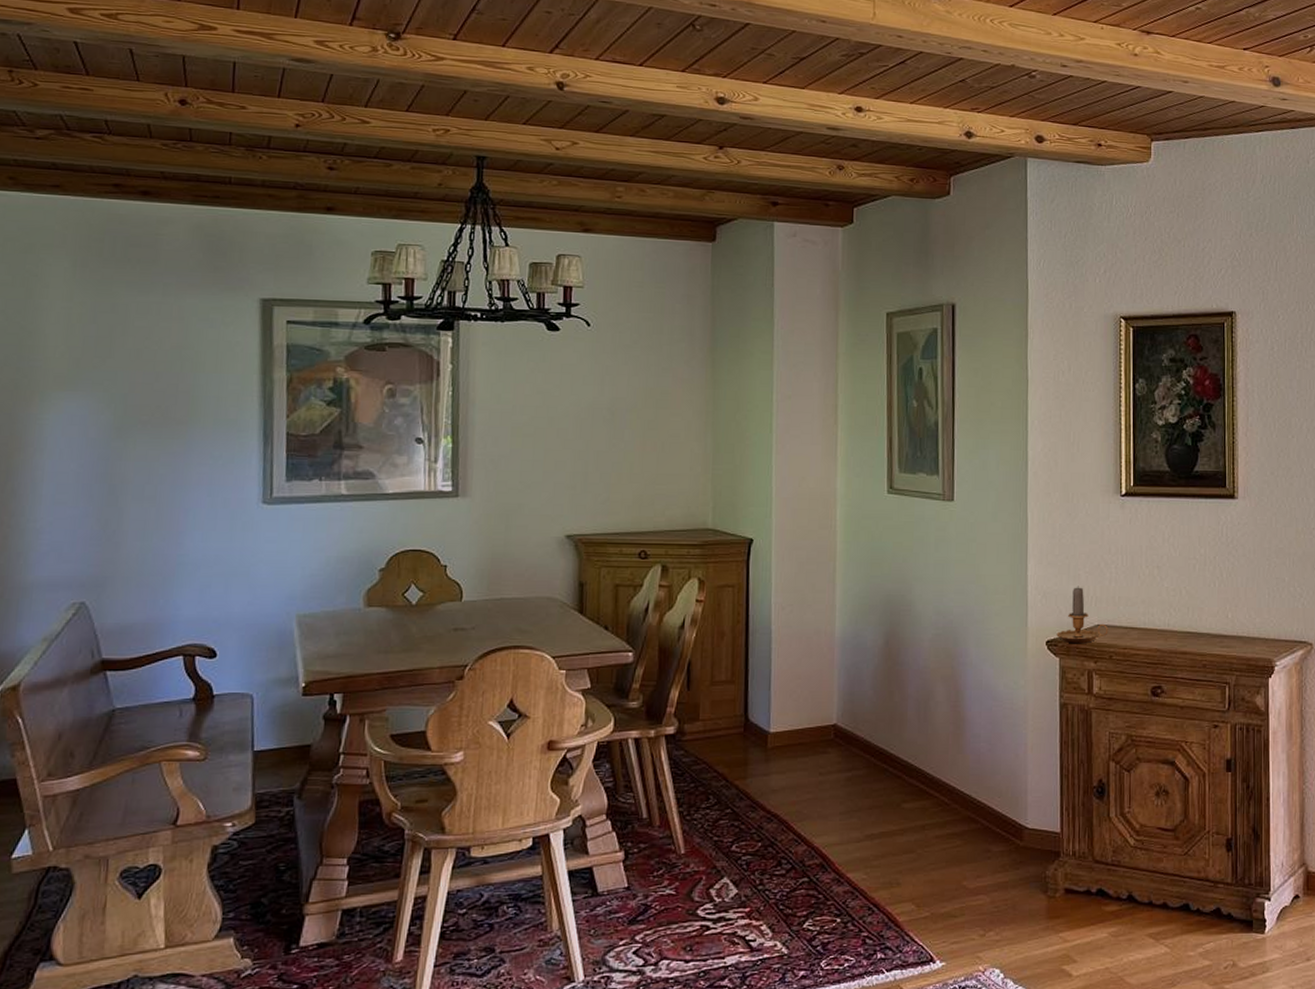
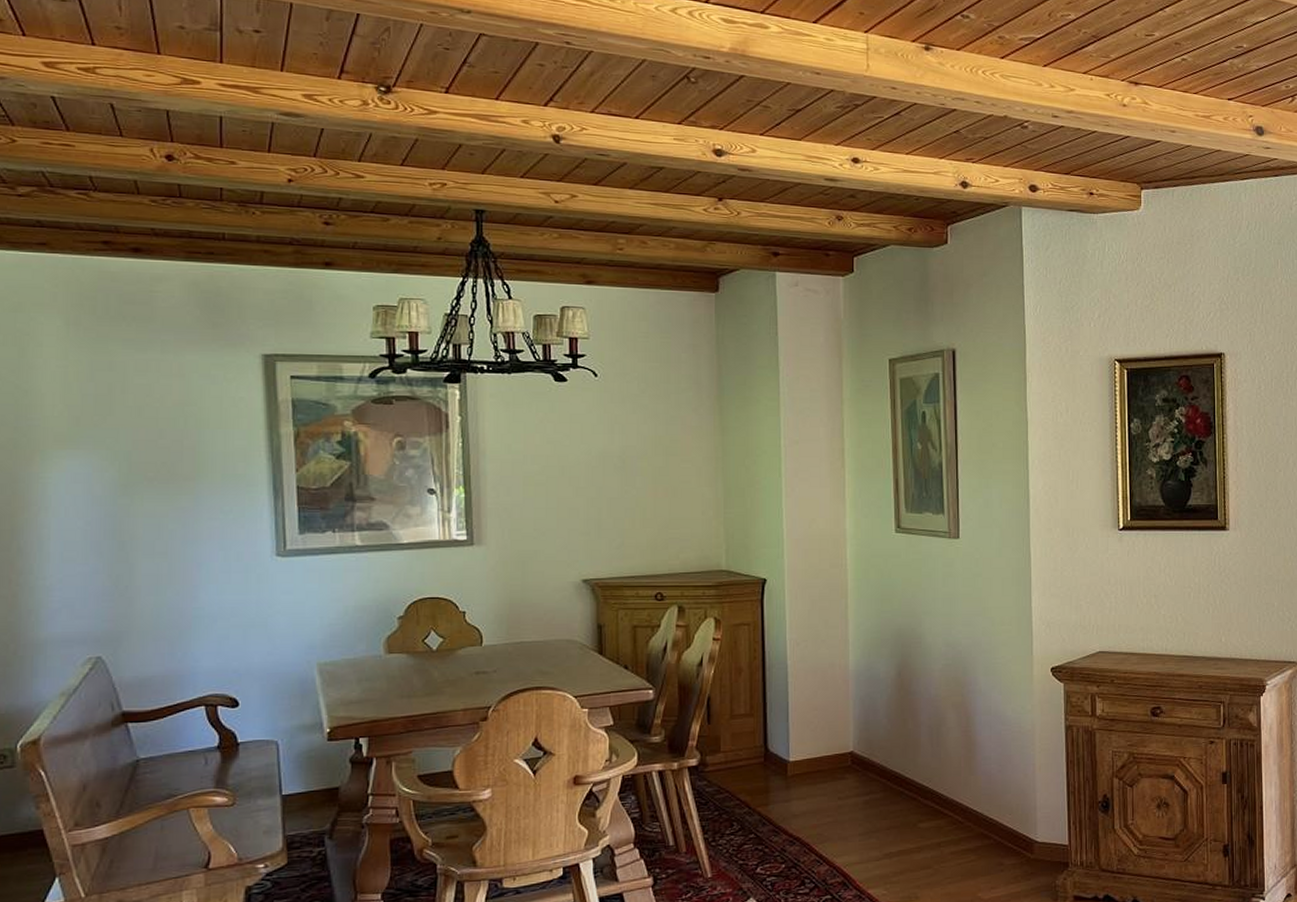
candlestick: present [1056,586,1109,644] -> none [1060,615,1110,670]

